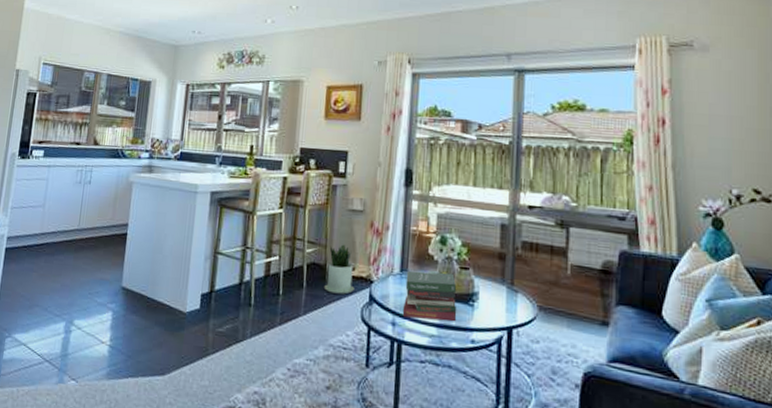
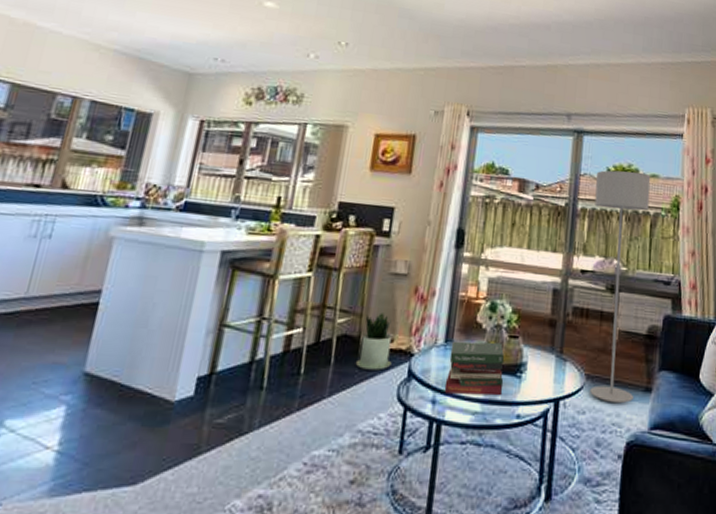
floor lamp: none [540,107,600,336] -> present [590,170,651,404]

